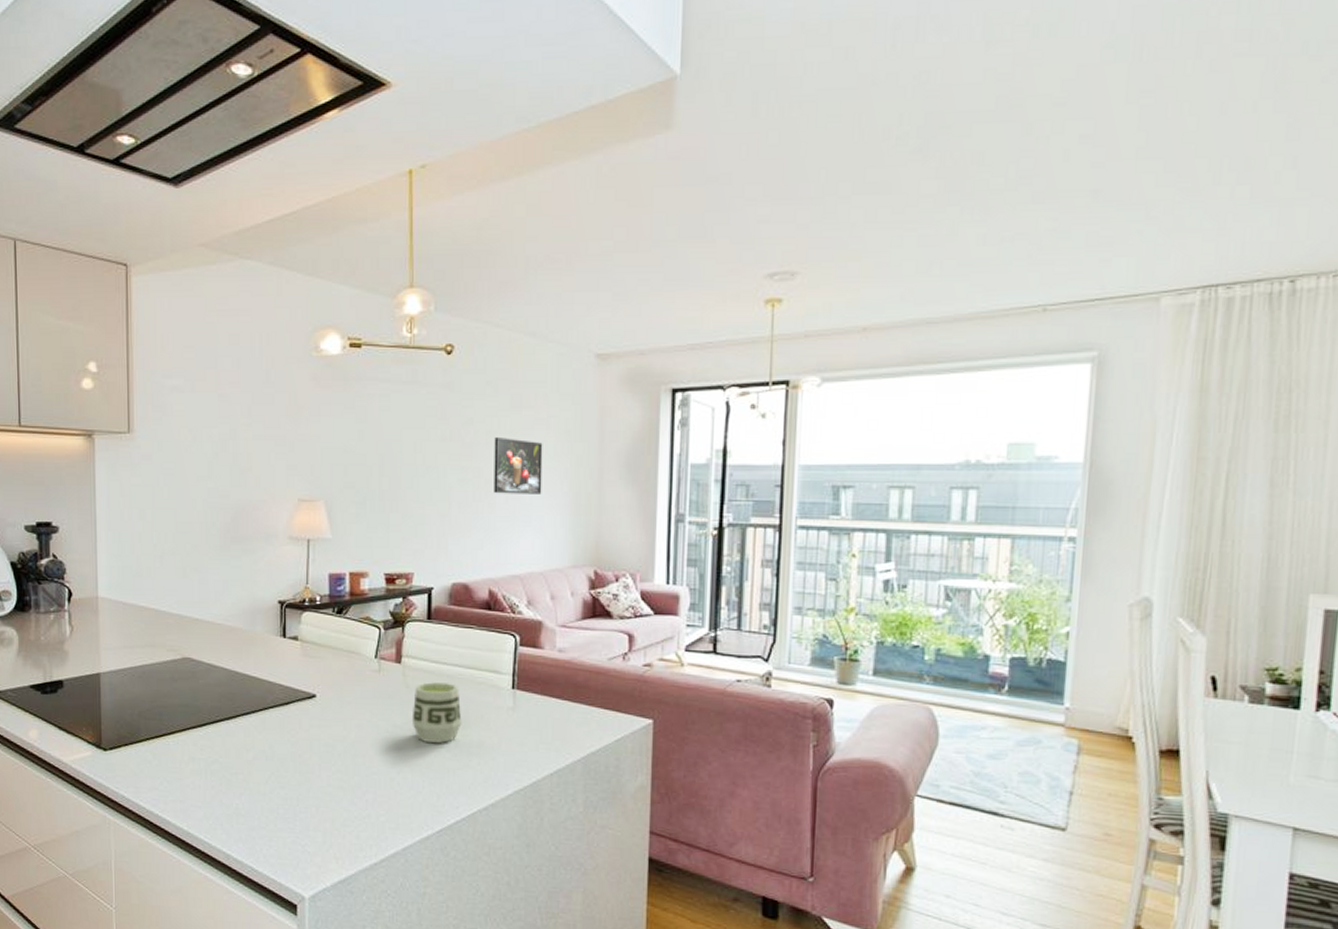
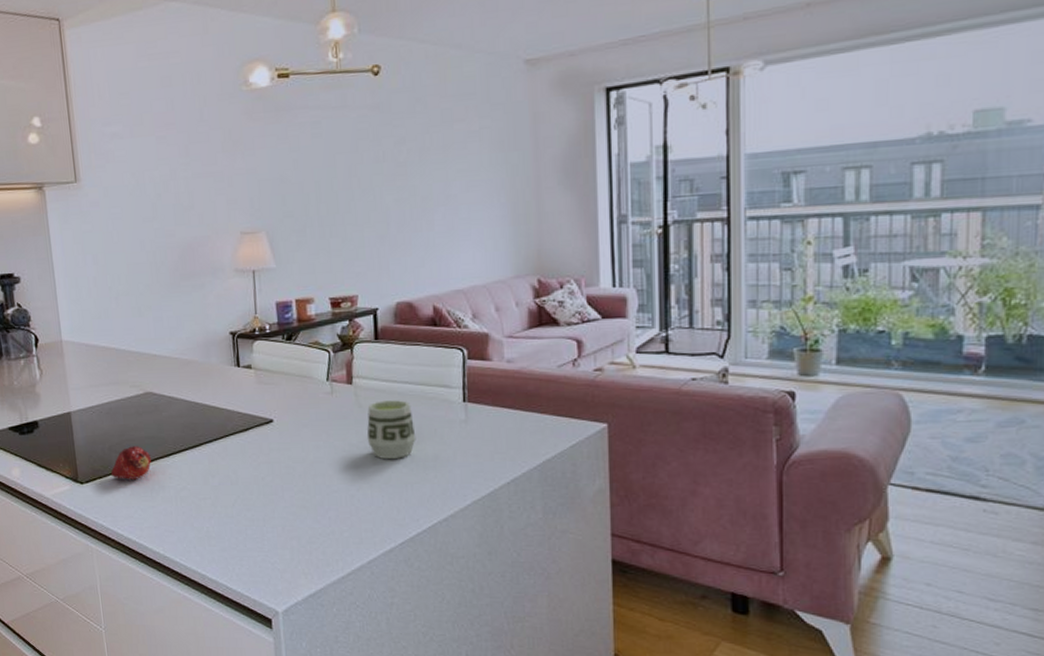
fruit: none [137,713,184,749] -> present [110,446,152,479]
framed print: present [493,438,543,494] -> none [428,153,479,211]

